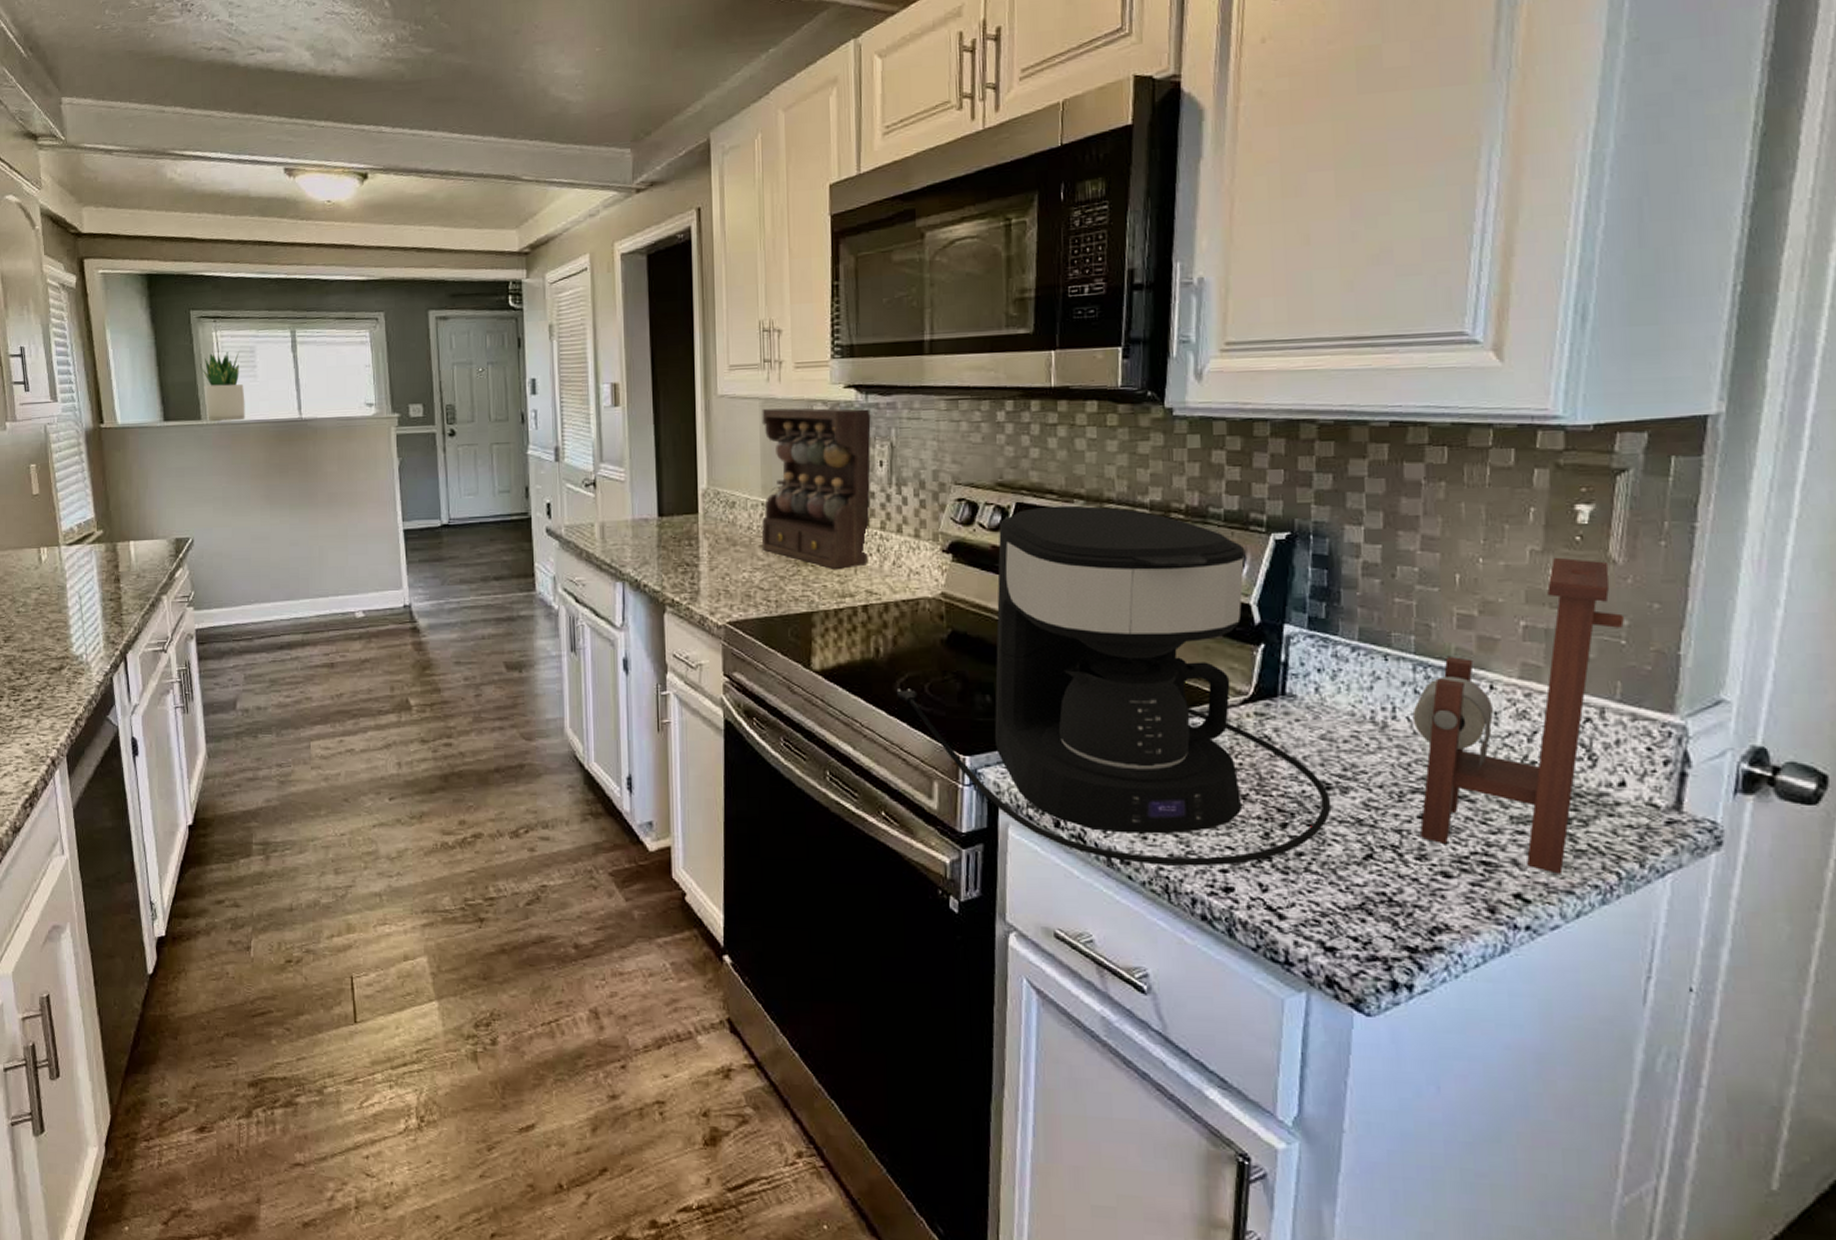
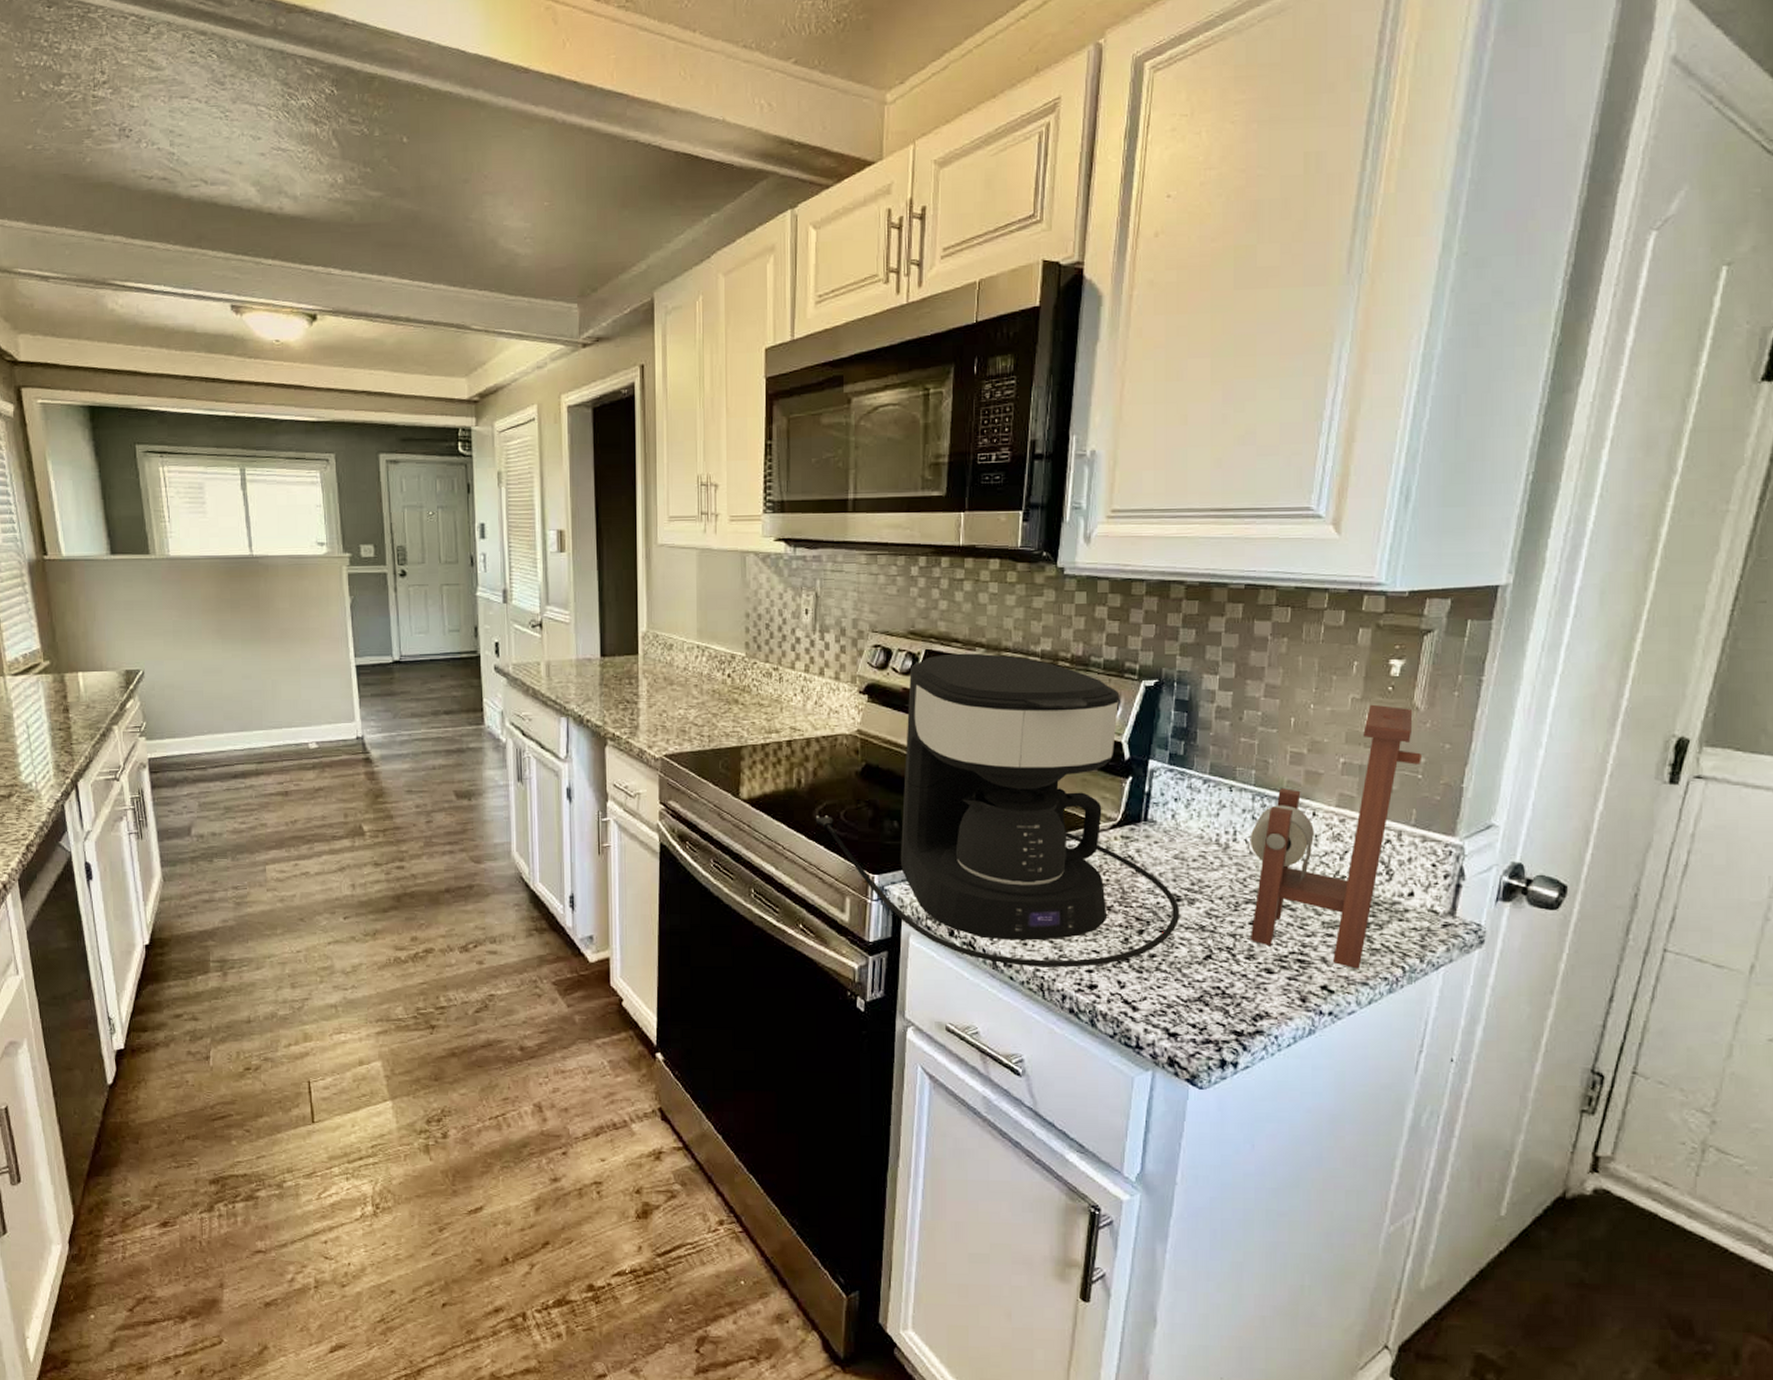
planter: present [200,351,245,422] -> none [147,487,195,557]
spice rack: present [762,408,871,569] -> none [697,558,798,707]

